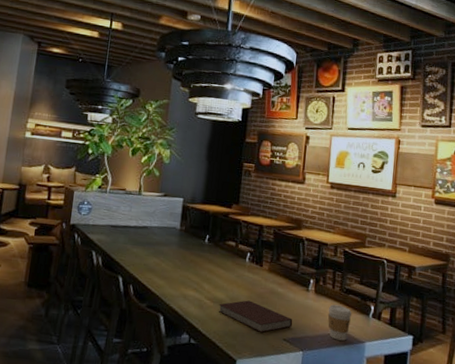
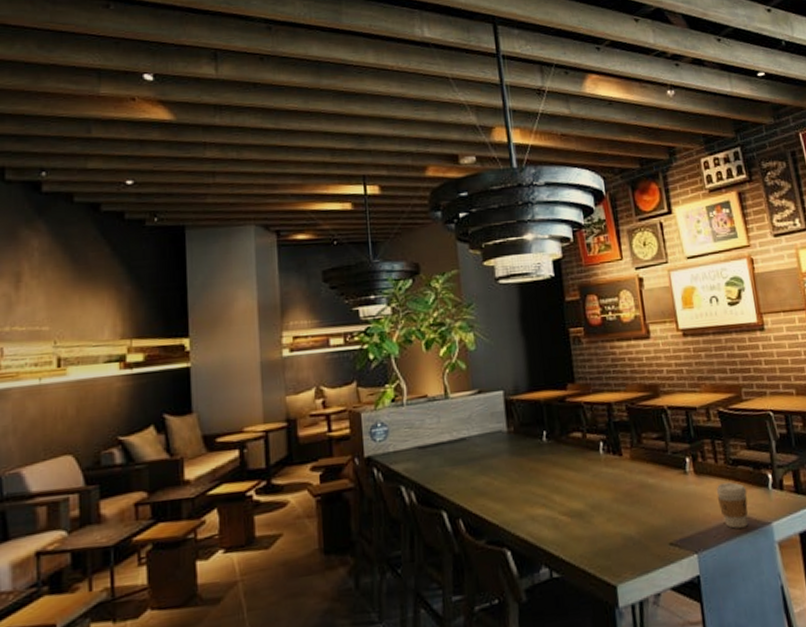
notebook: present [219,300,293,333] -> none [578,503,677,543]

